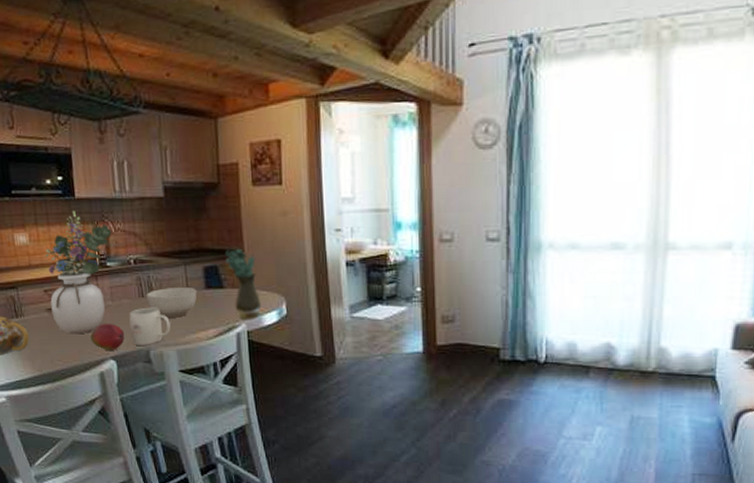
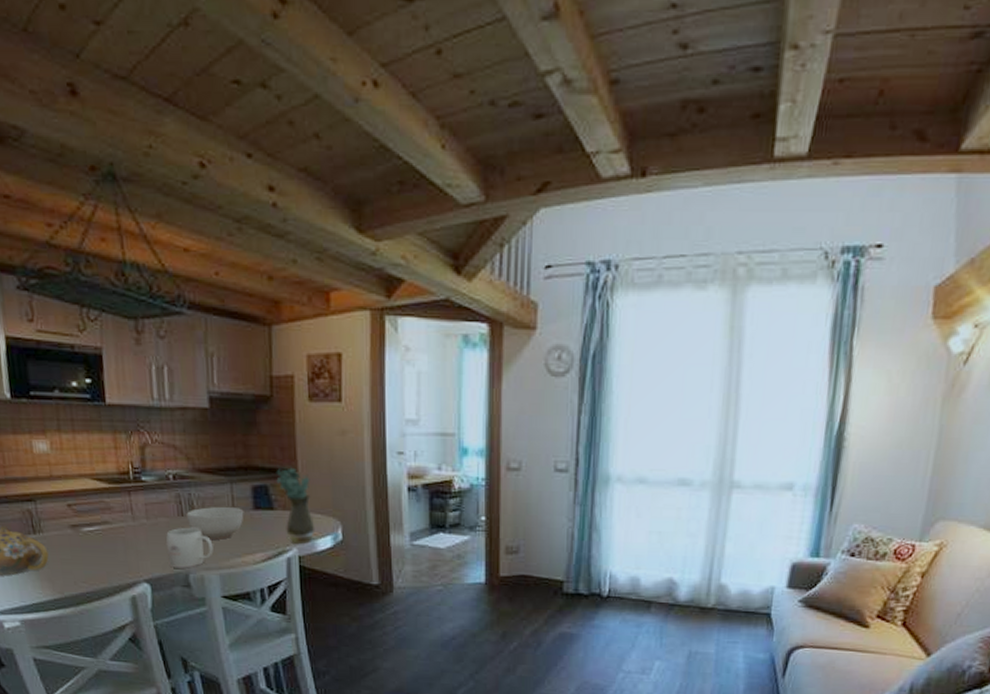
bouquet: present [45,211,112,334] -> none [69,418,148,554]
fruit: present [89,323,125,350] -> none [120,543,161,573]

